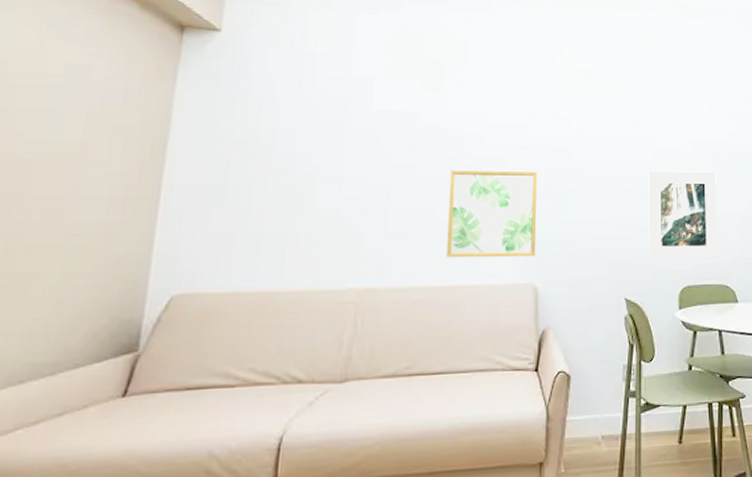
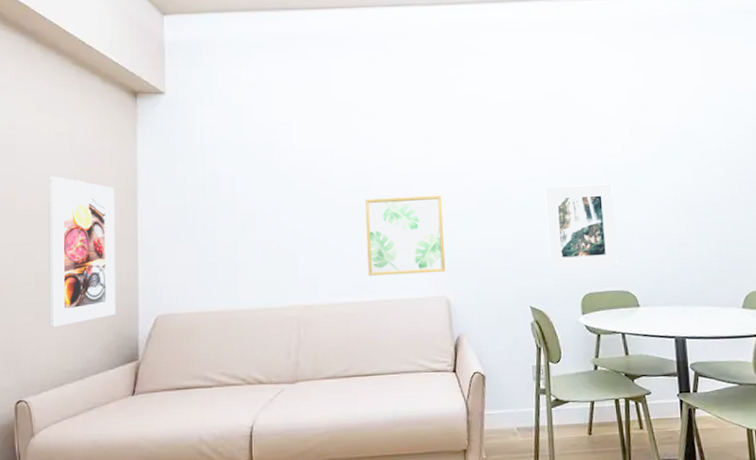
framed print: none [16,115,137,307] -> present [49,176,116,328]

